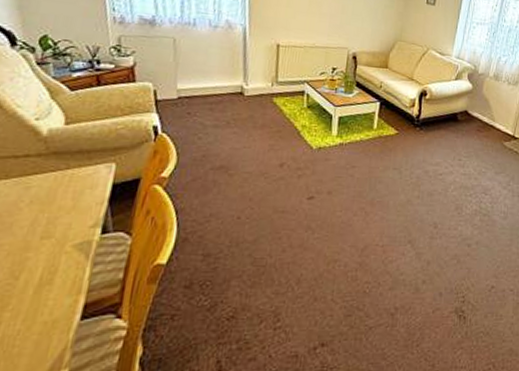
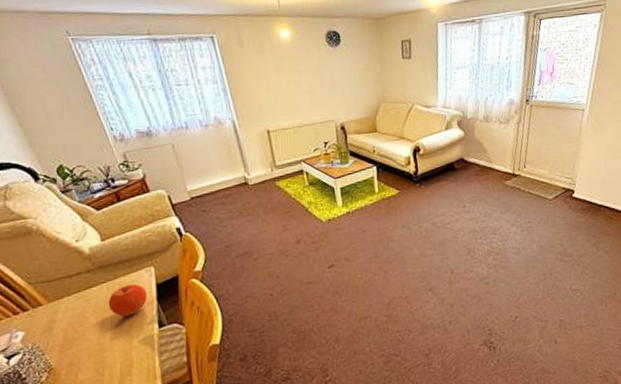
fruit: none [50,178,100,215] -> present [108,283,148,317]

